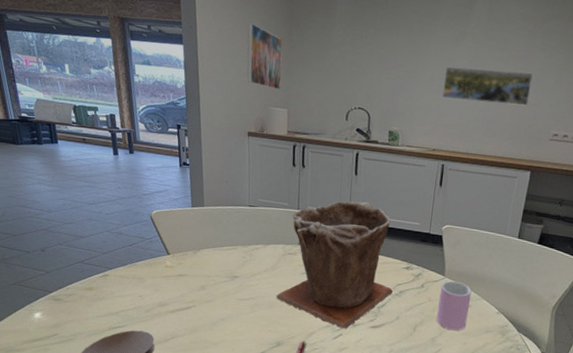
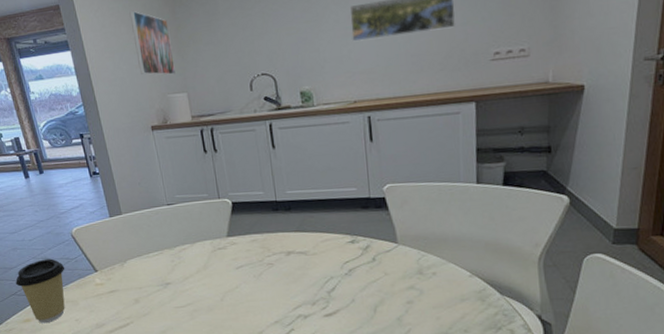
coffee cup: none [85,234,138,295] -> present [16,258,65,324]
plant pot: present [276,200,393,330] -> none [214,175,341,323]
cup: present [436,280,472,331] -> none [395,247,436,306]

